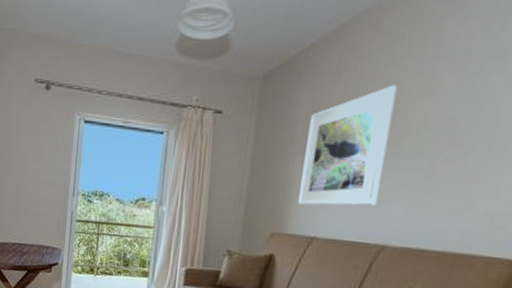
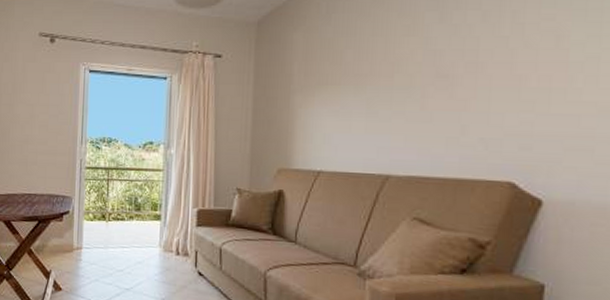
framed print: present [297,84,397,206] -> none [300,23,384,141]

